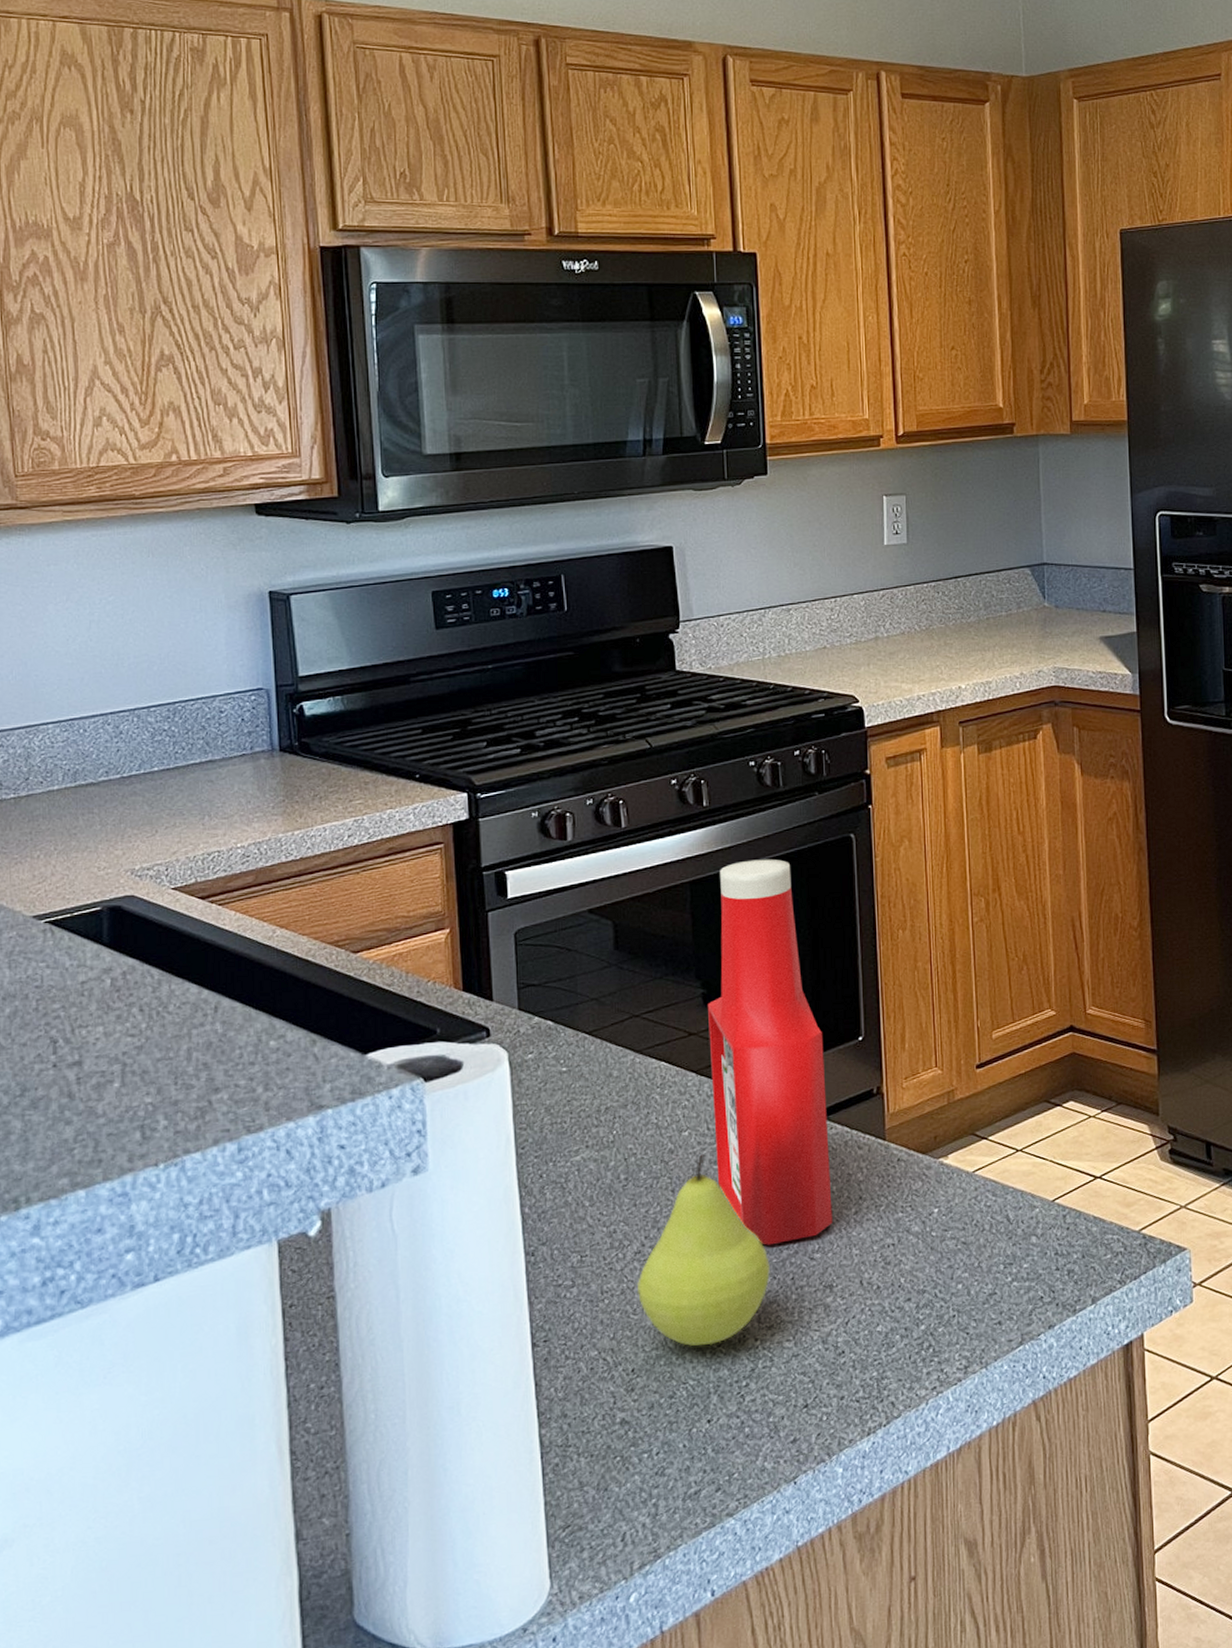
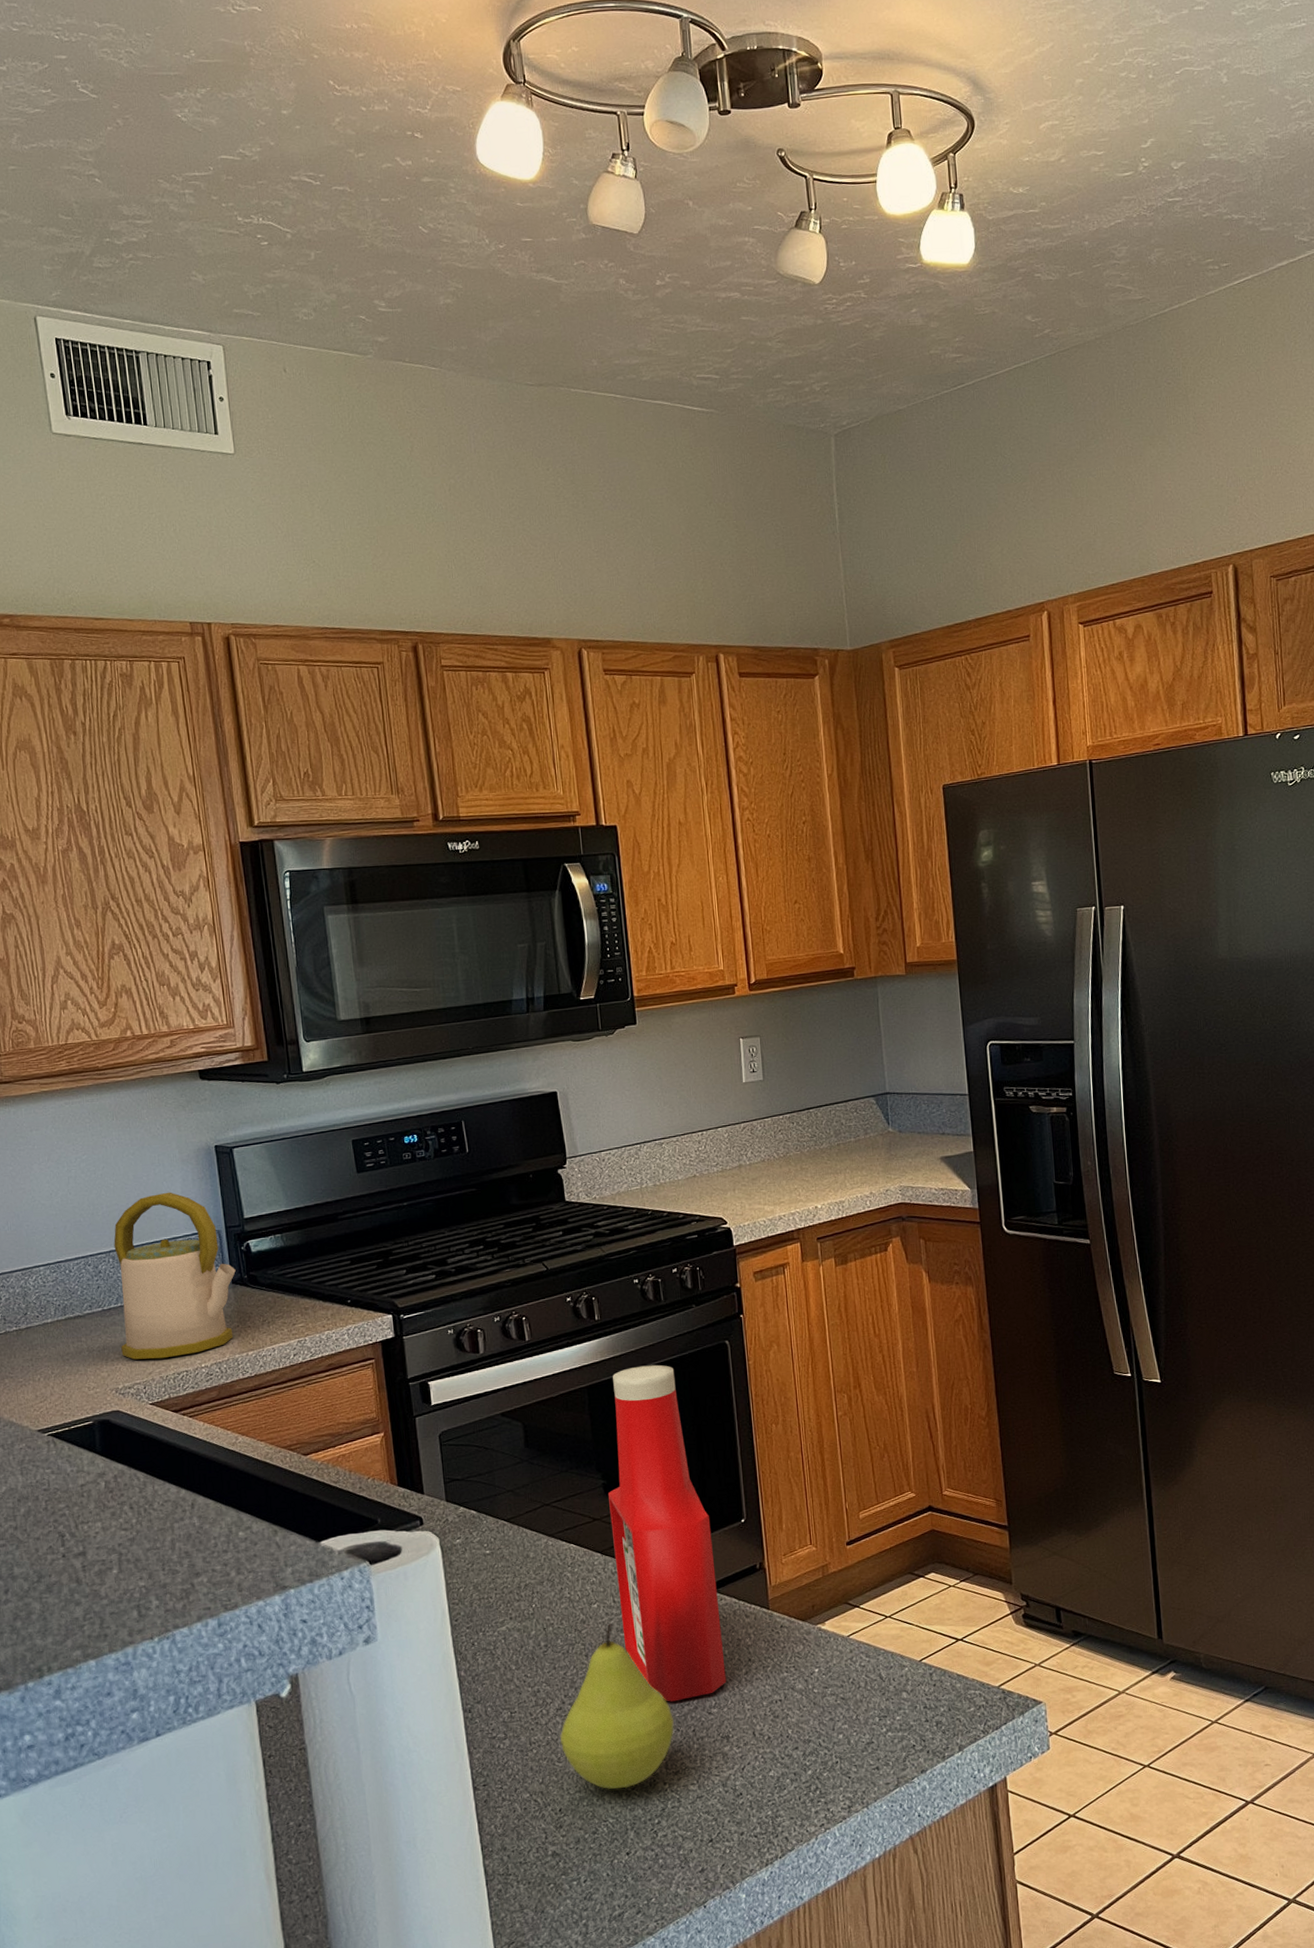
kettle: none [140,642,285,837] -> present [113,1192,236,1360]

